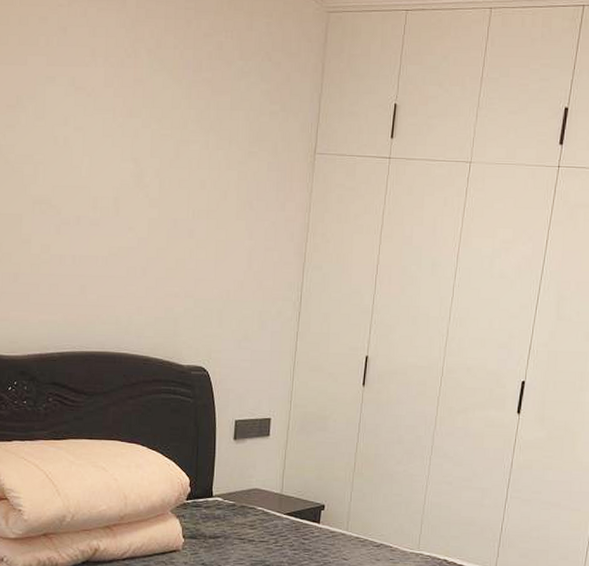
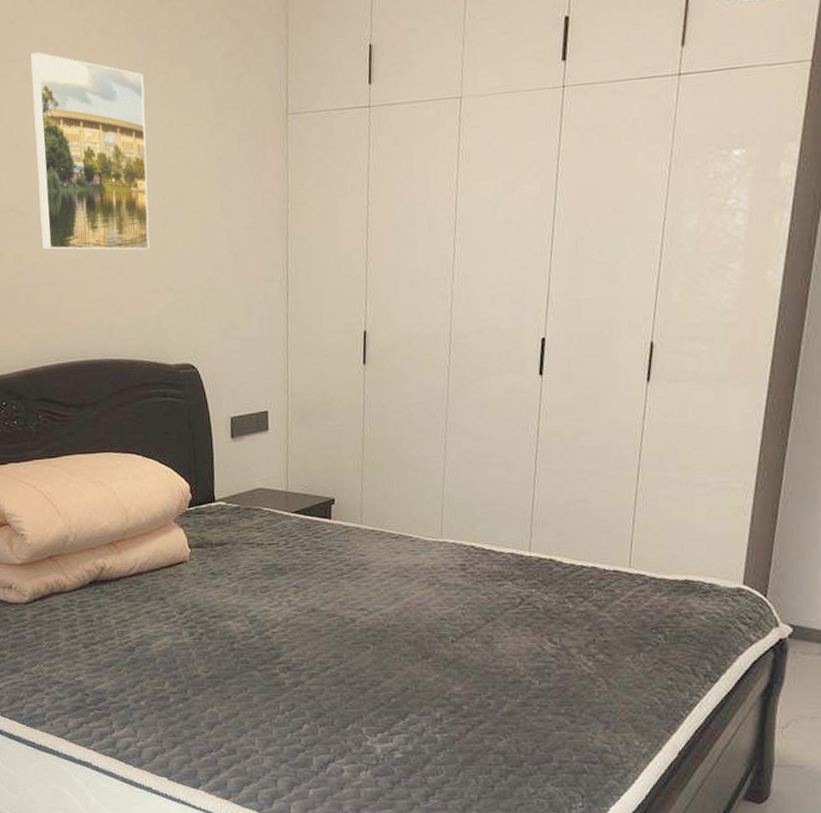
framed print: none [71,61,185,257] -> present [31,52,150,251]

